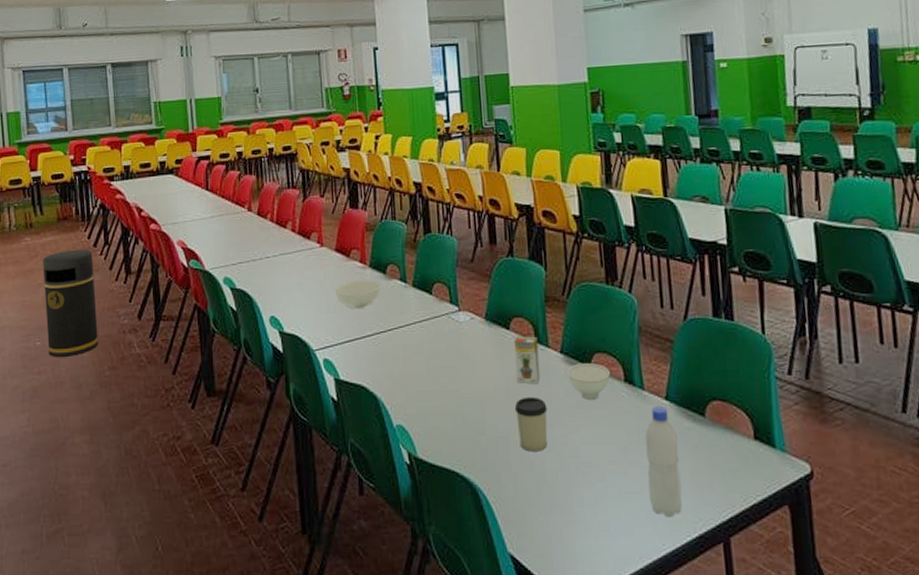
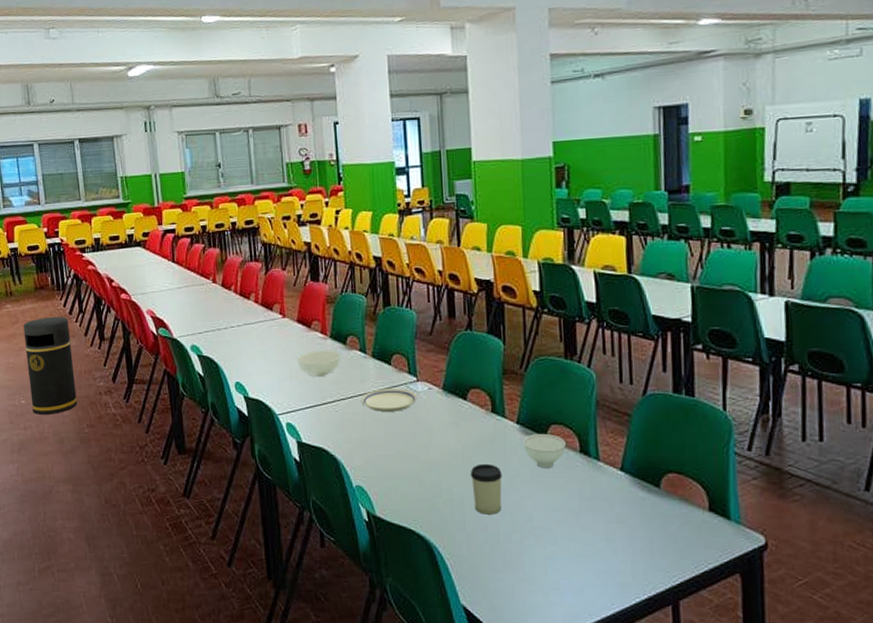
plate: none [402,319,459,344] -> present [361,389,417,412]
juice box: present [514,336,541,384] -> none [470,407,496,452]
water bottle: present [645,406,682,518] -> none [598,477,633,580]

